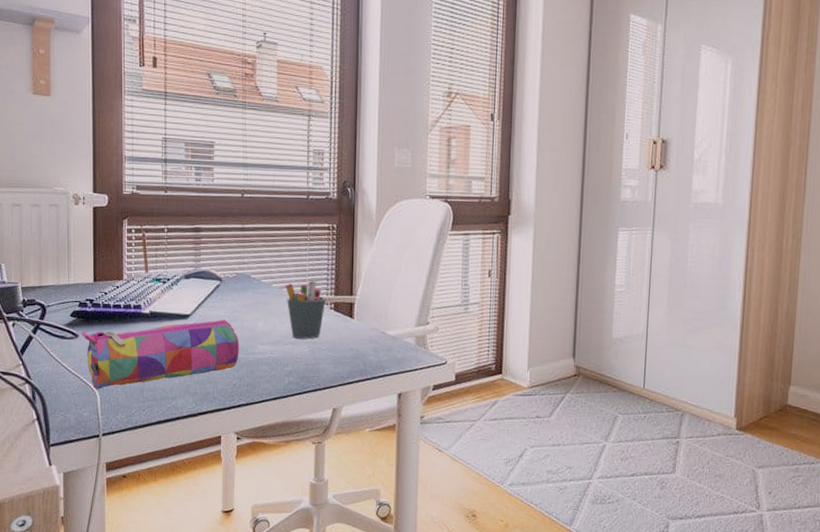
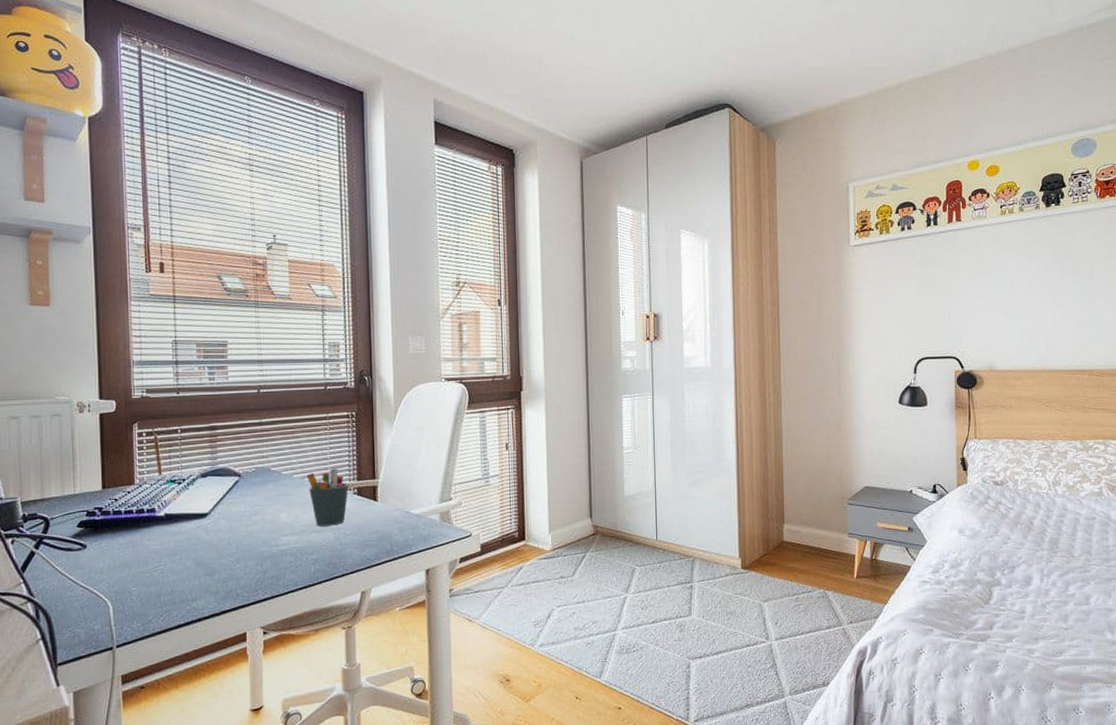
pencil case: present [81,319,239,389] -> none [90,514,262,600]

